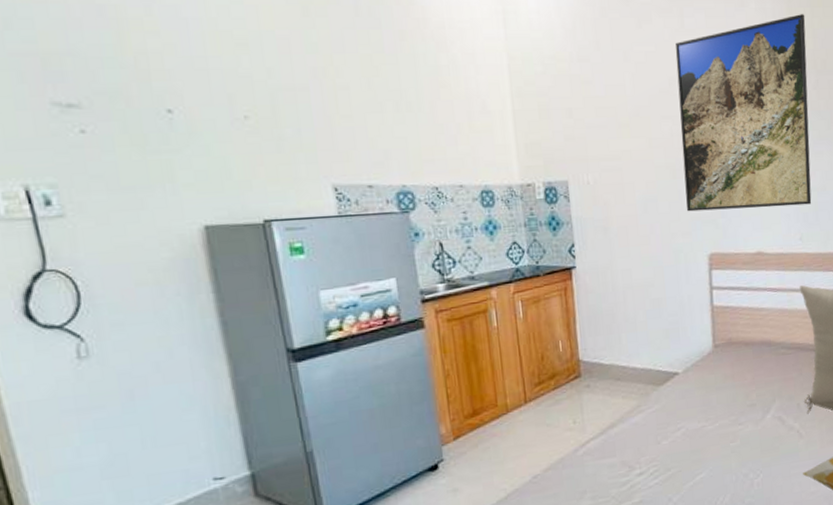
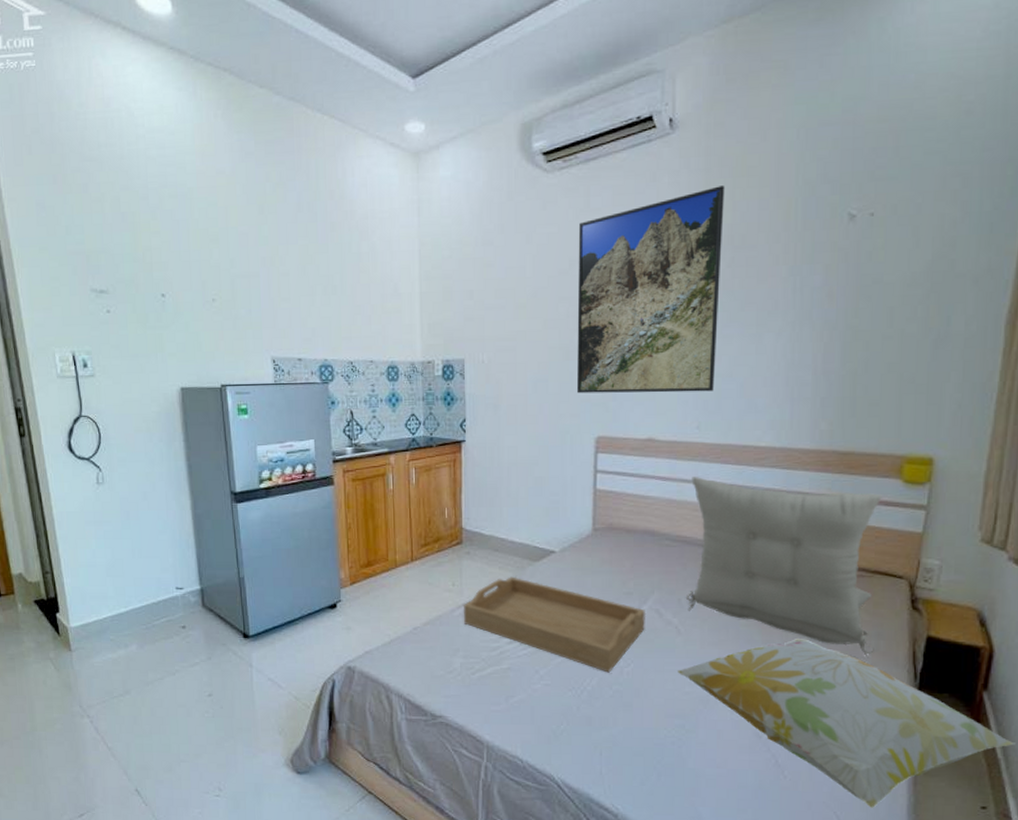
serving tray: none [586,404,770,487] -> present [463,576,646,673]

